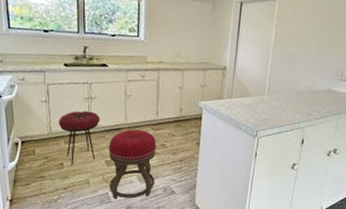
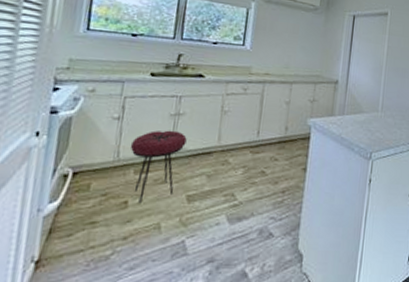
stool: present [108,129,157,199] -> none [186,153,255,250]

